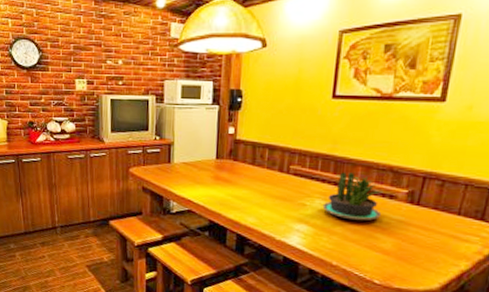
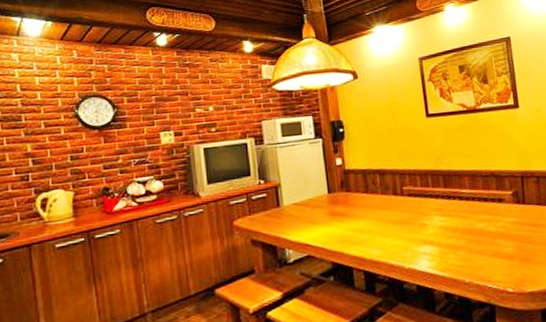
potted plant: present [322,172,383,221] -> none [441,183,495,231]

